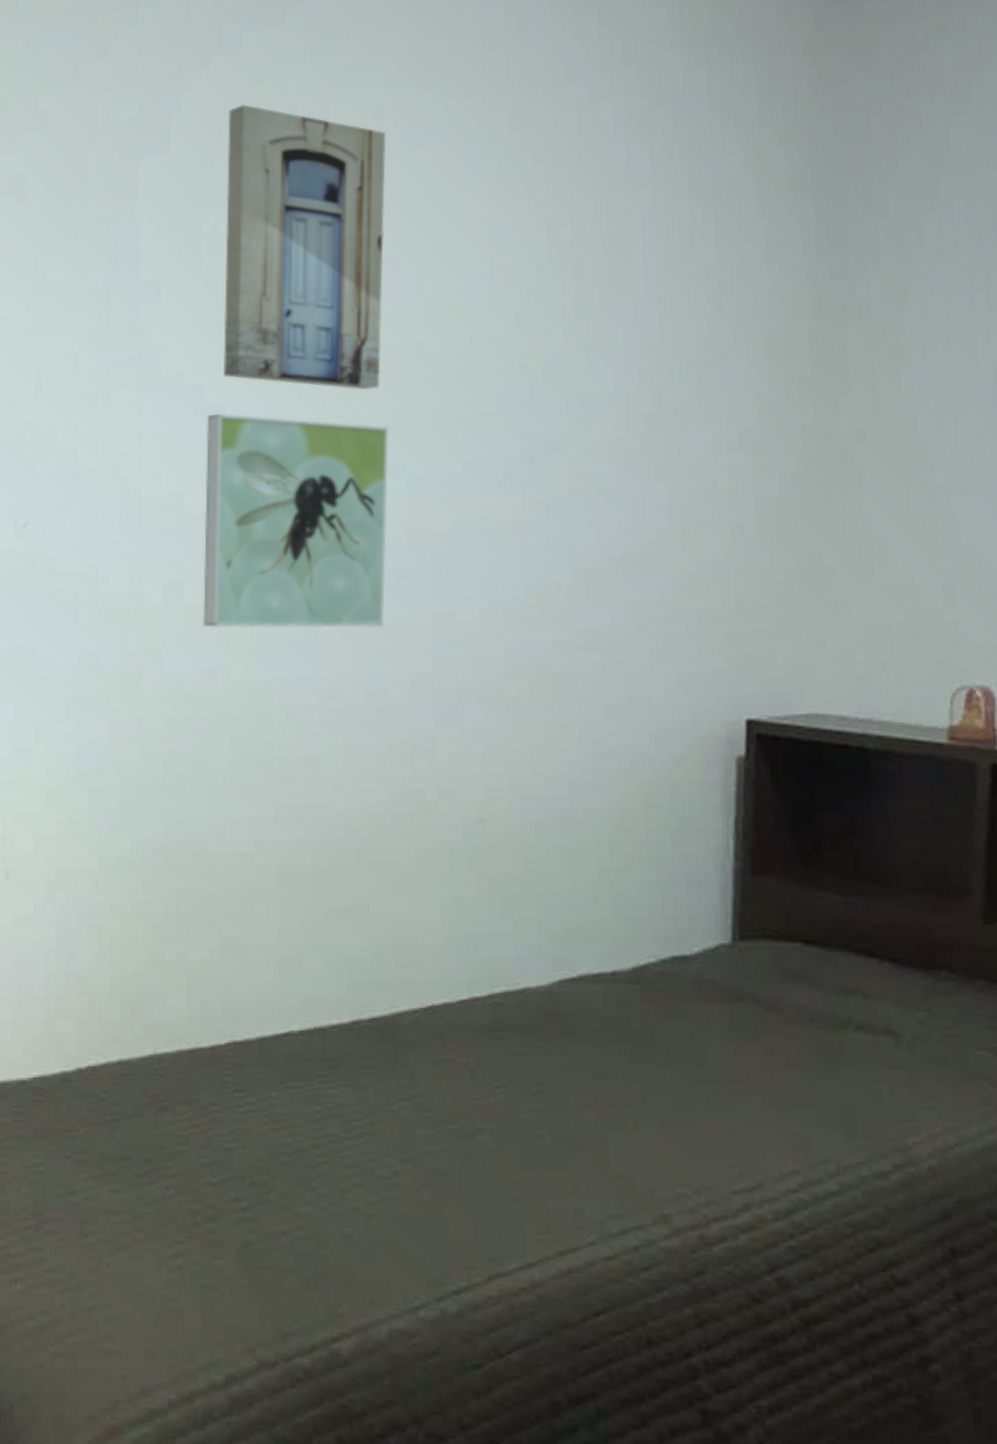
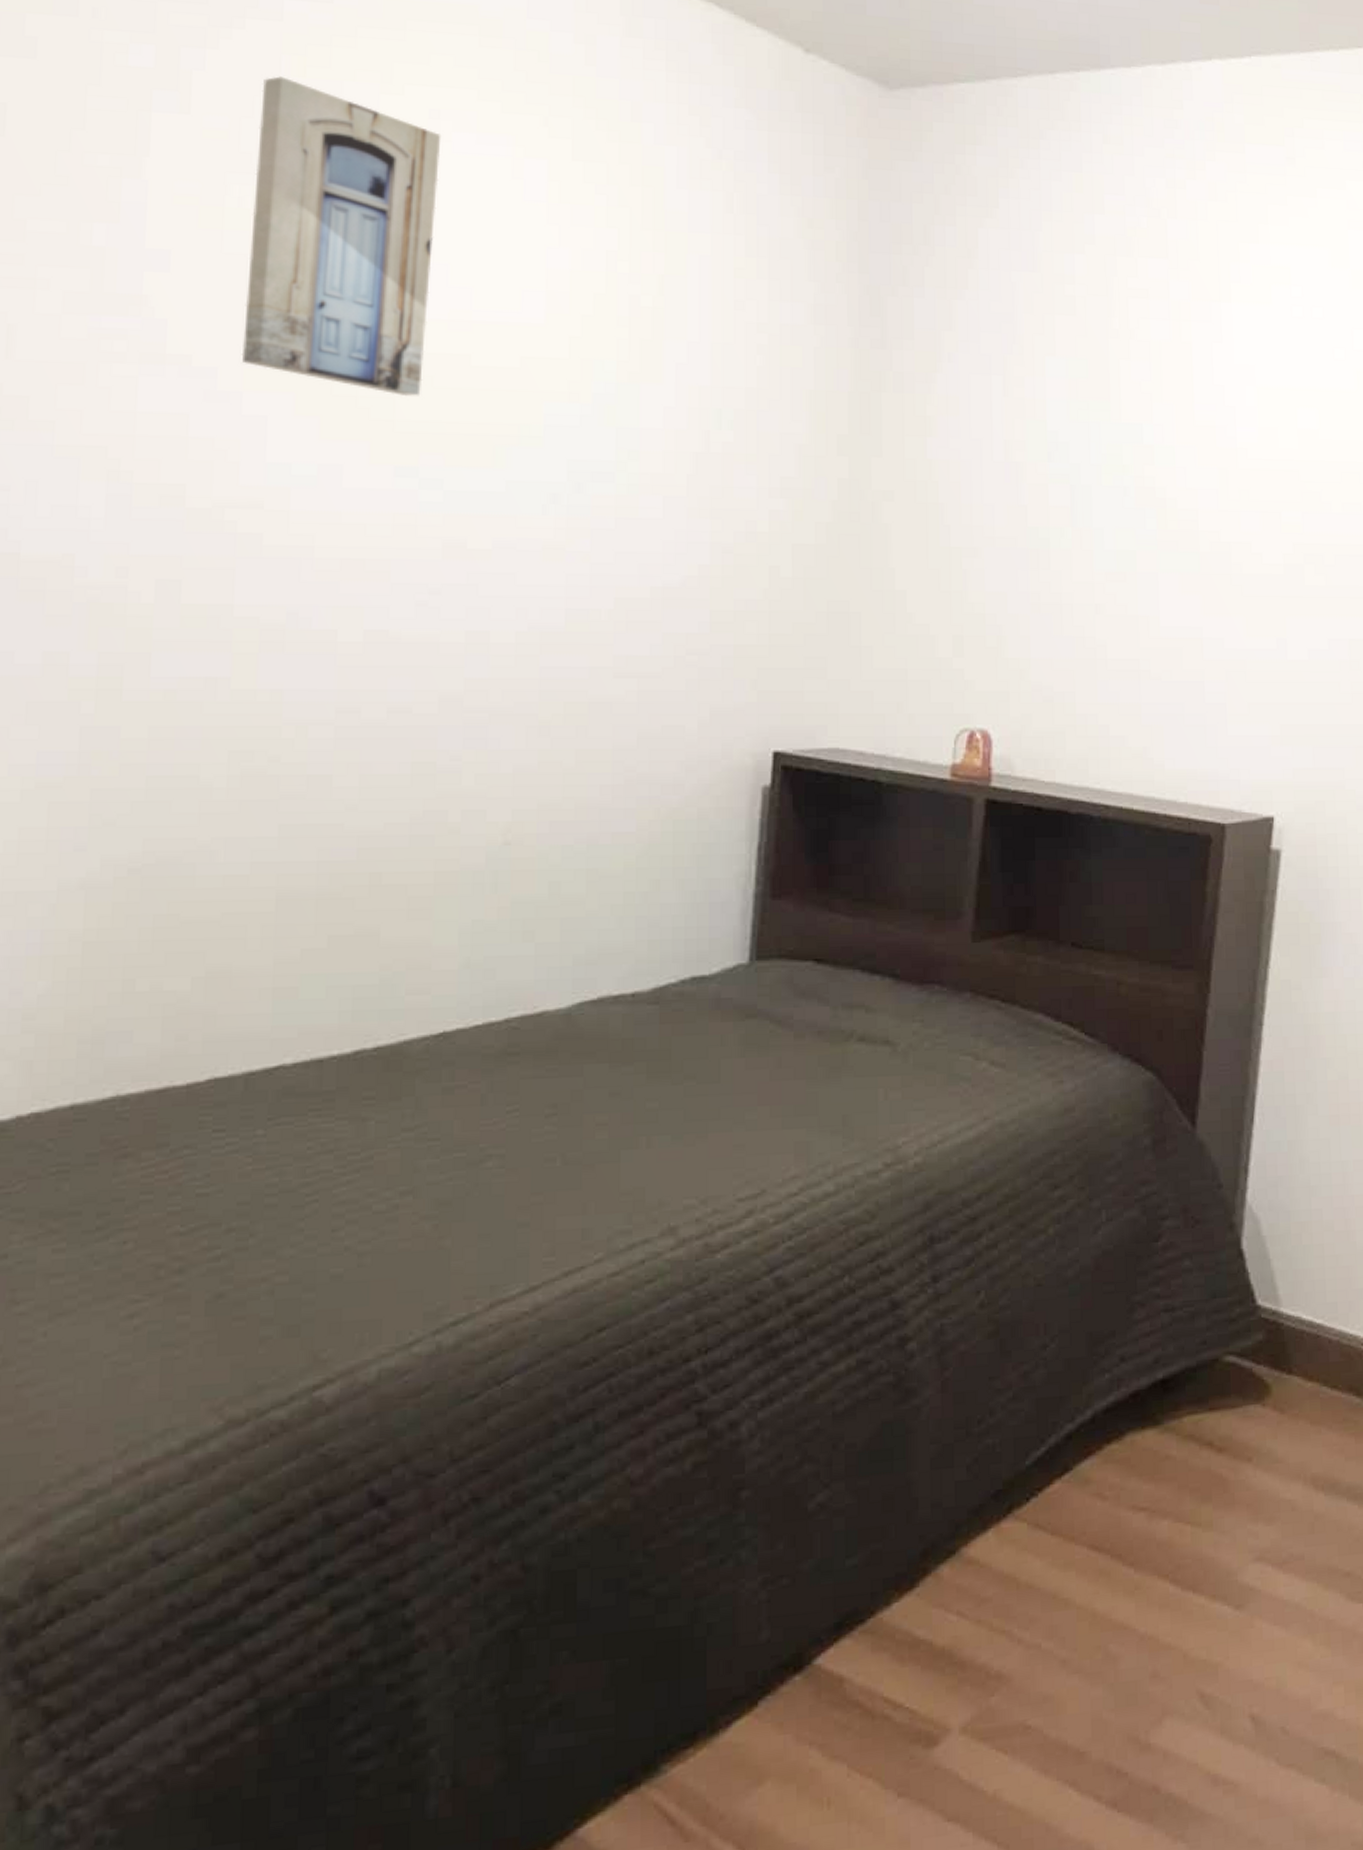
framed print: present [203,413,389,629] -> none [203,401,428,643]

